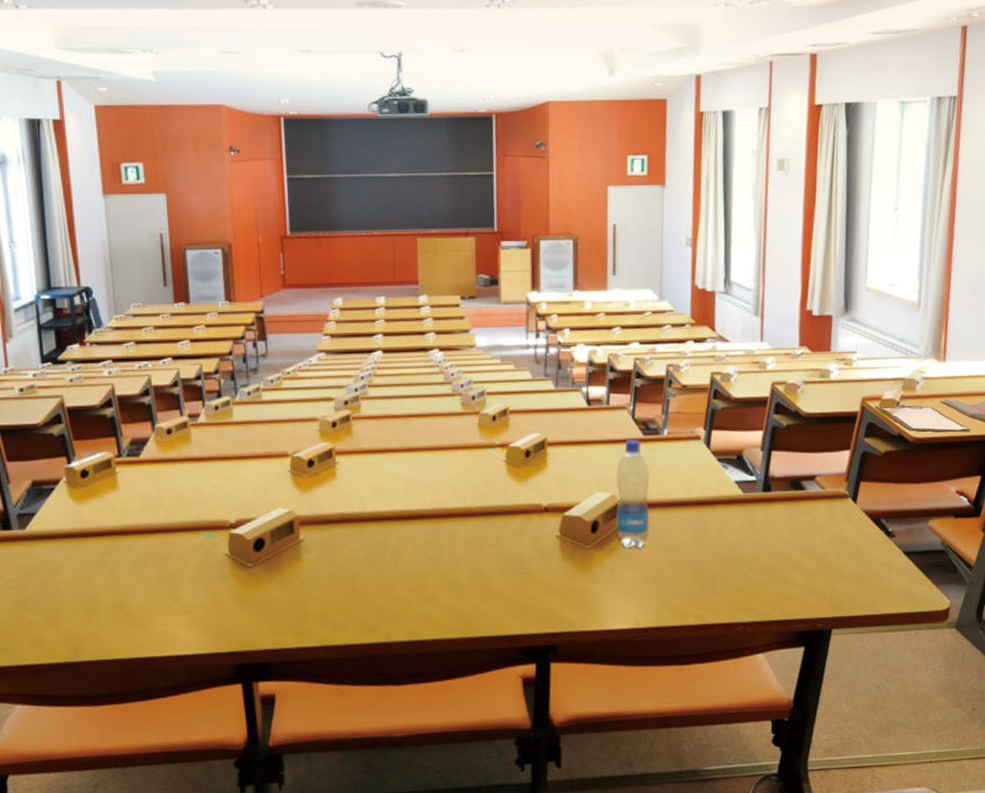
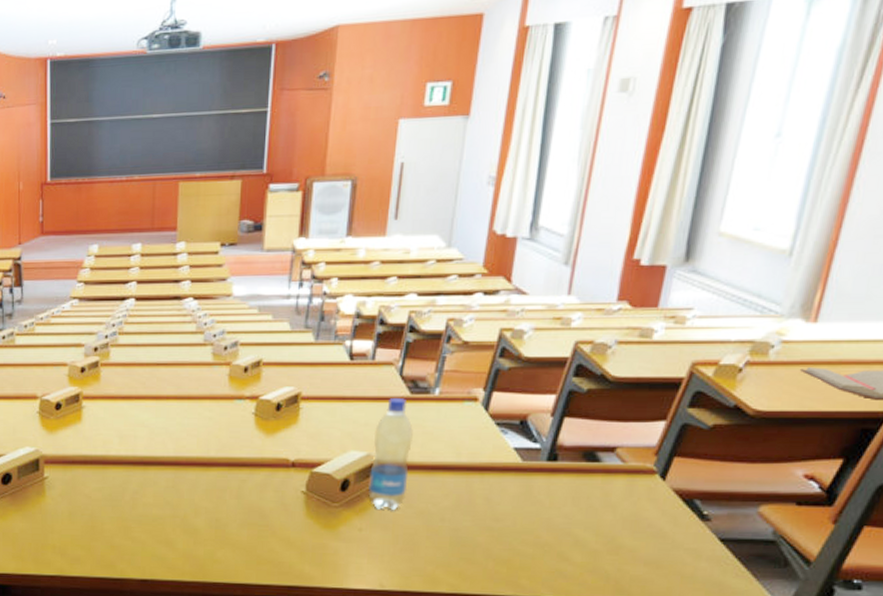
clipboard: present [874,405,970,433] -> none [706,371,838,407]

